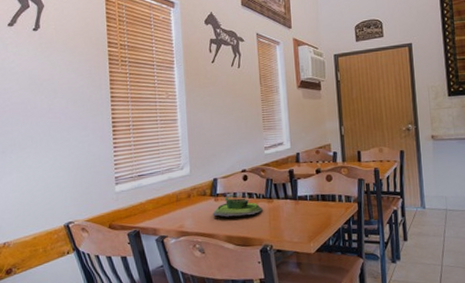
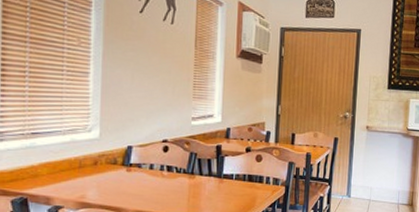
plant pot: present [213,195,263,217] -> none [123,166,182,191]

